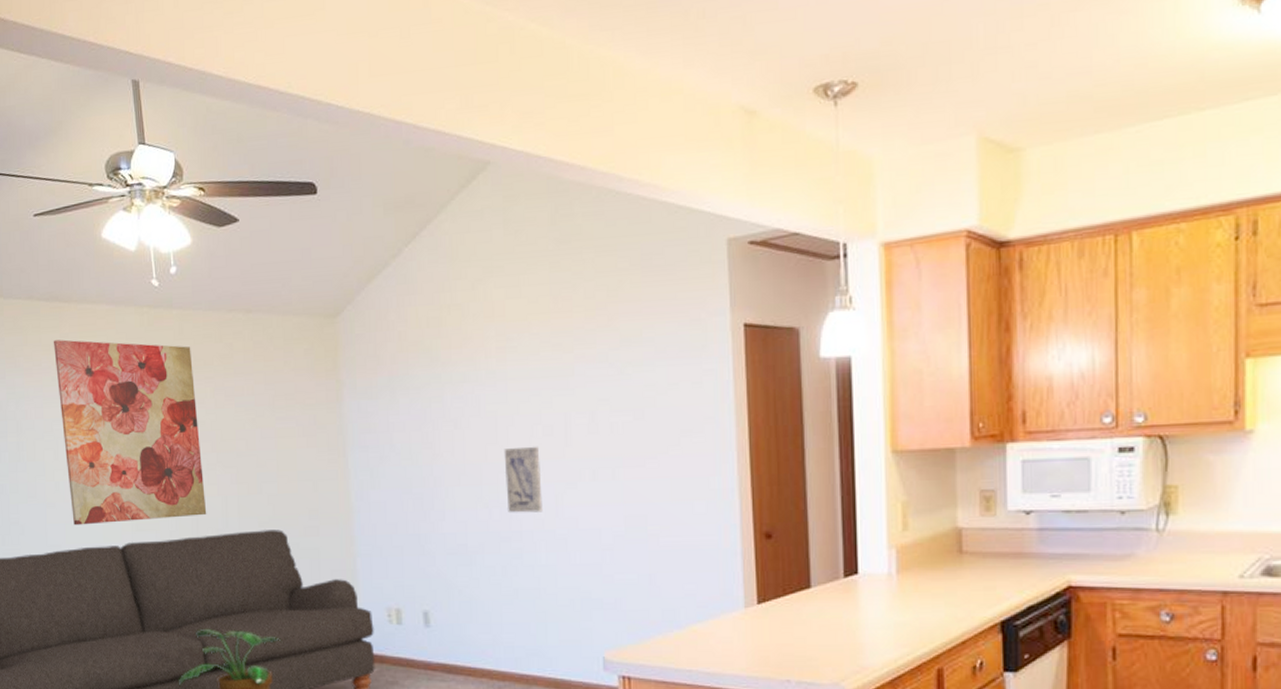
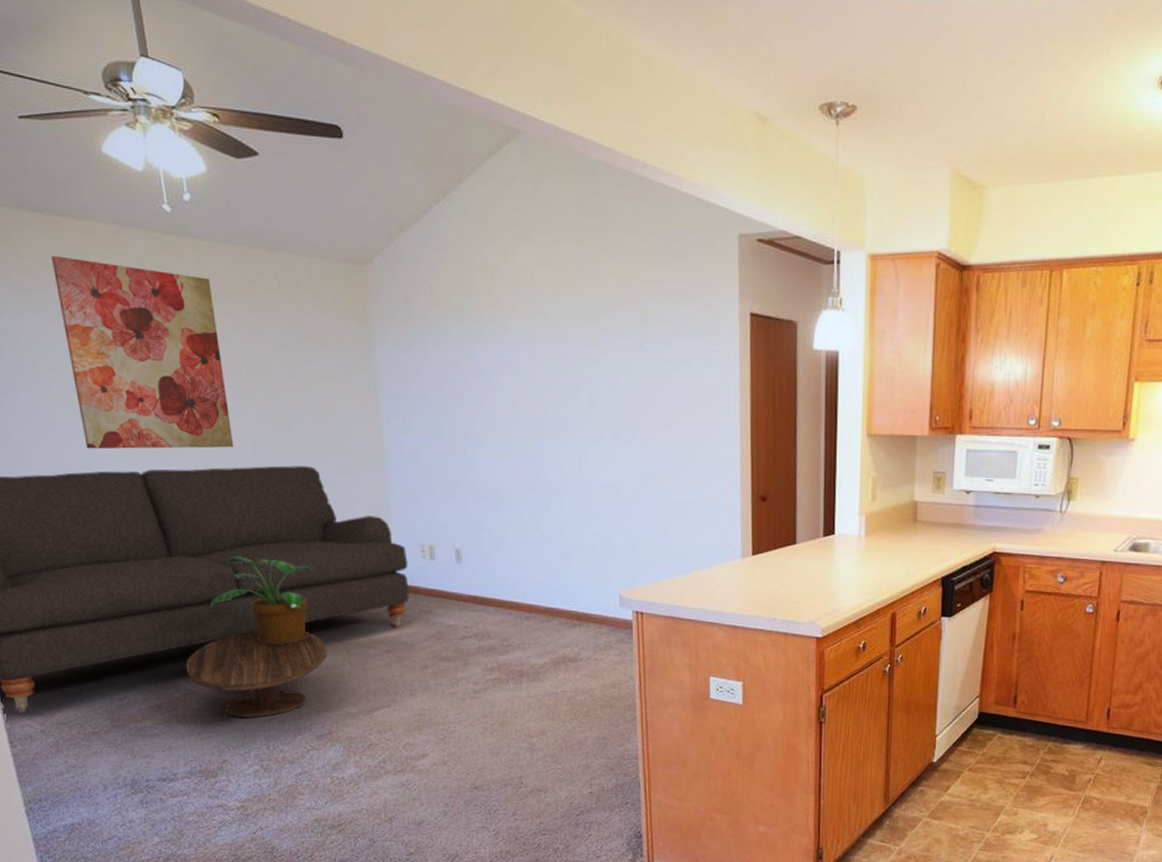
wall art: present [504,446,543,513] -> none [532,406,568,466]

